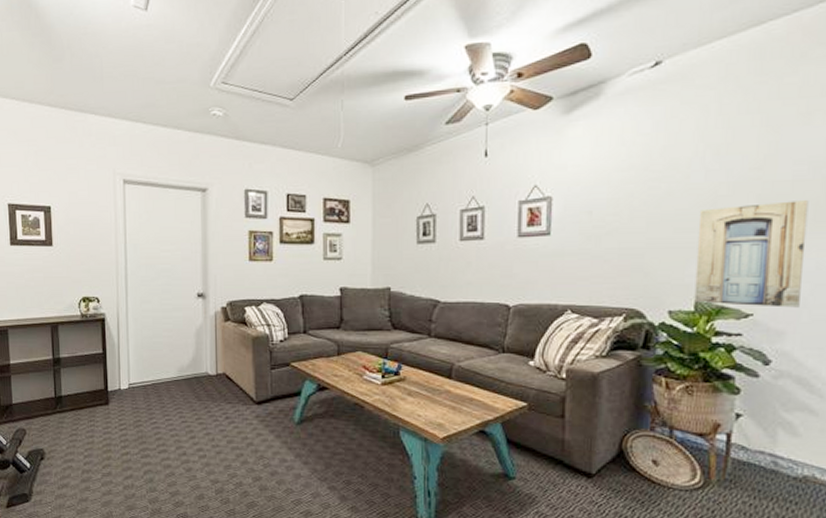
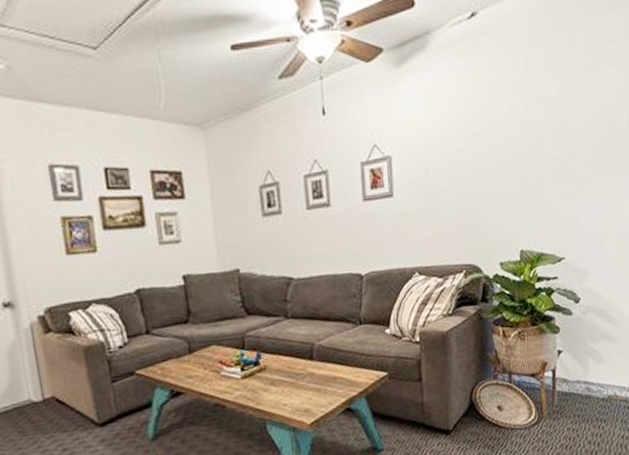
wall art: present [694,200,809,308] -> none [518,148,599,252]

